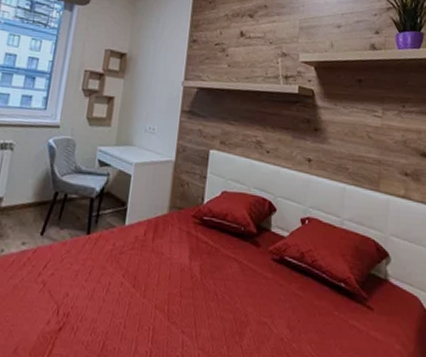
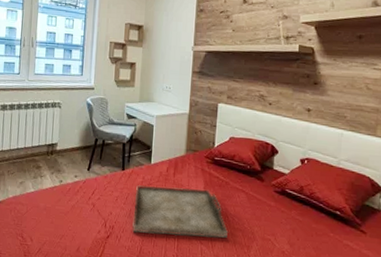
serving tray: none [94,254,218,324] -> present [132,185,229,238]

